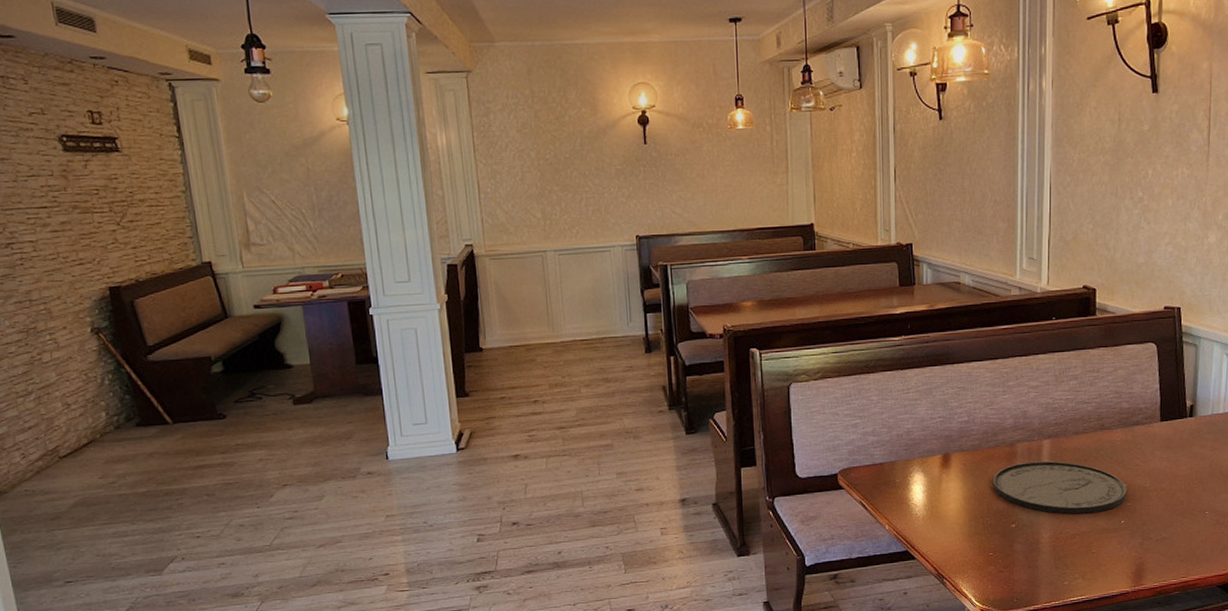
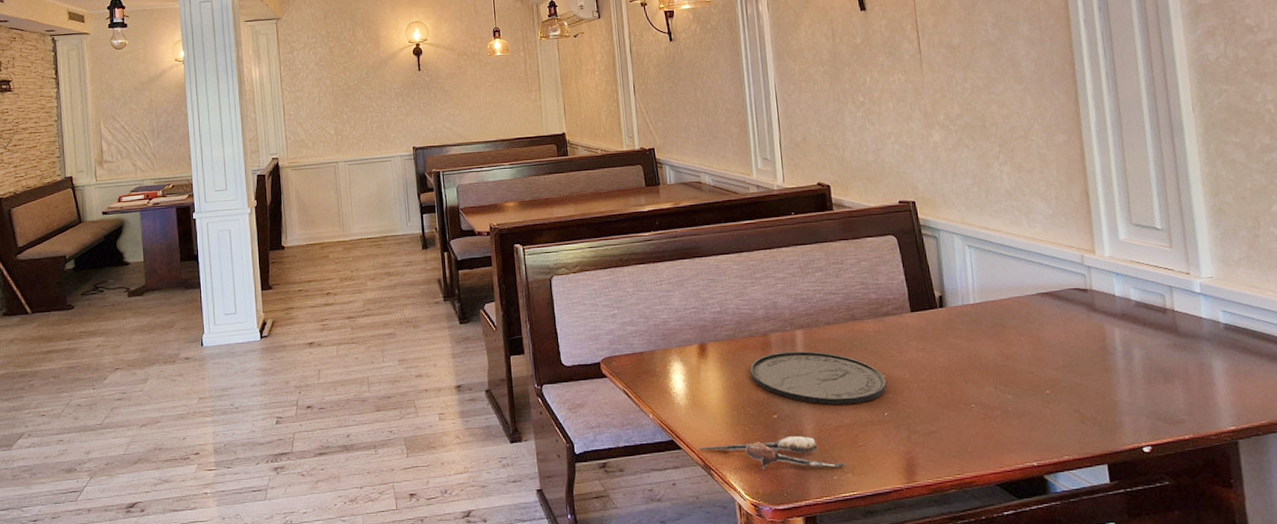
spoon: none [933,544,1078,577] -> present [699,435,846,470]

